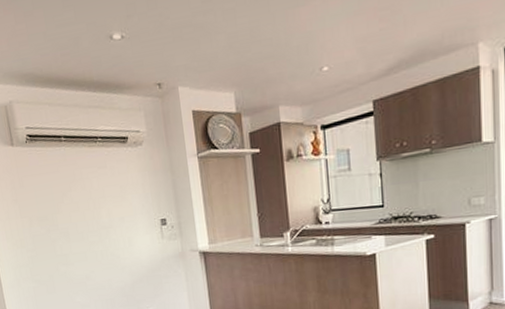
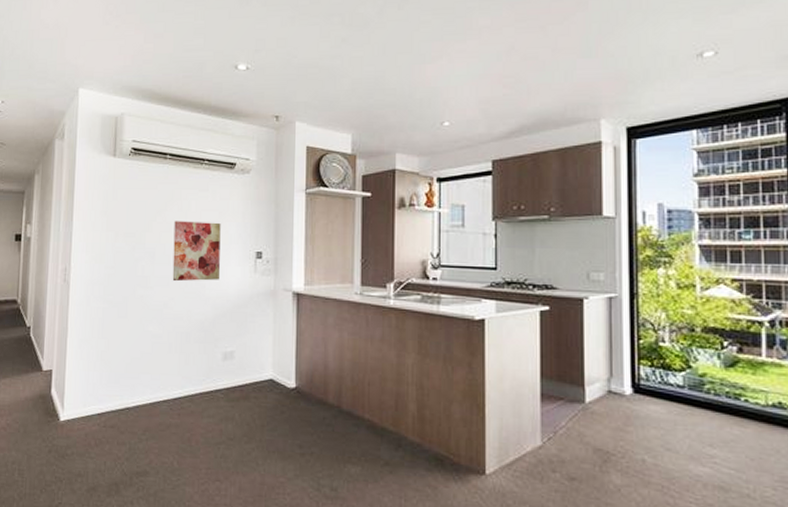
wall art: none [80,196,131,256] -> present [172,221,221,282]

